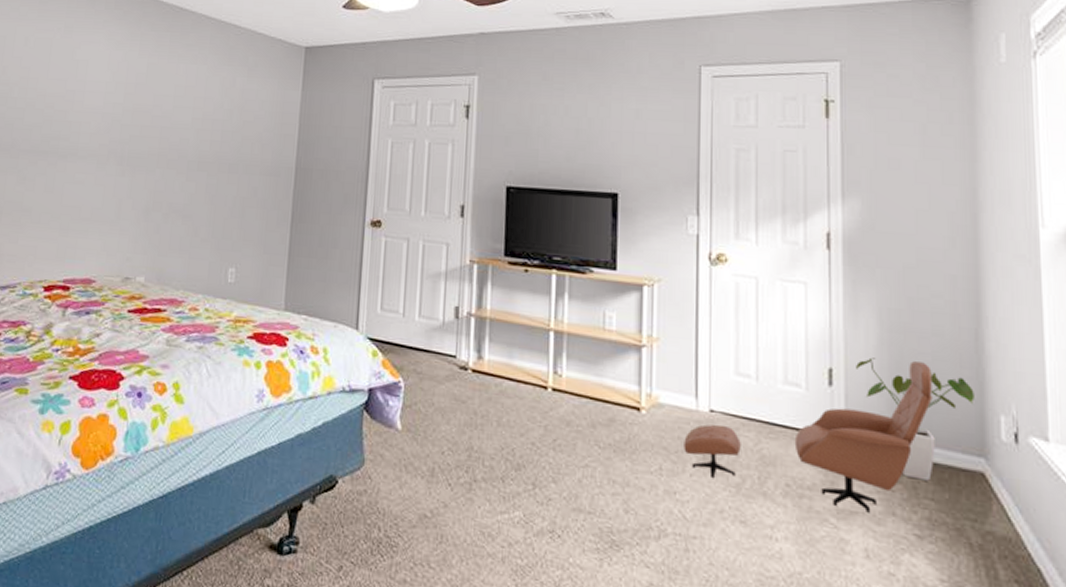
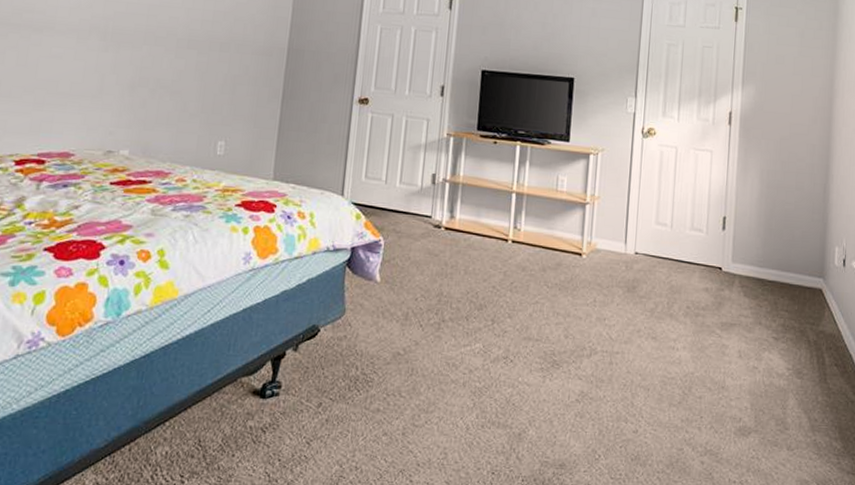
armchair: present [684,361,932,513] -> none [613,209,794,324]
house plant: present [856,357,974,481] -> none [743,207,820,298]

